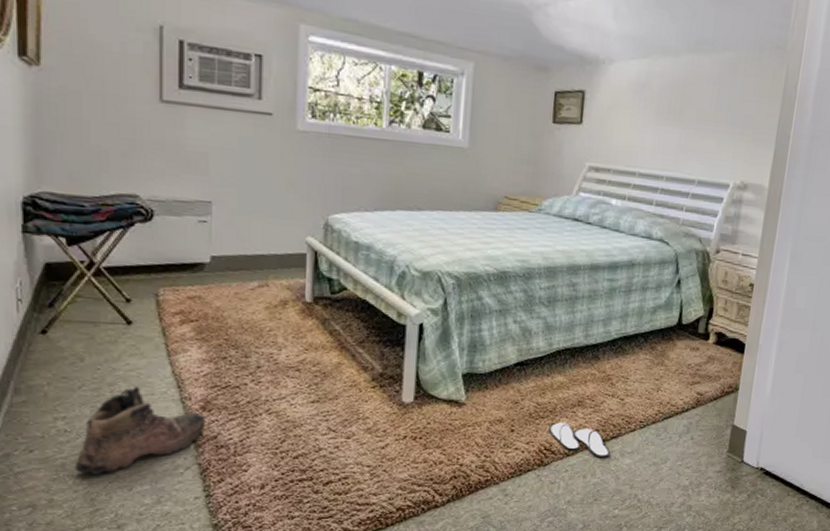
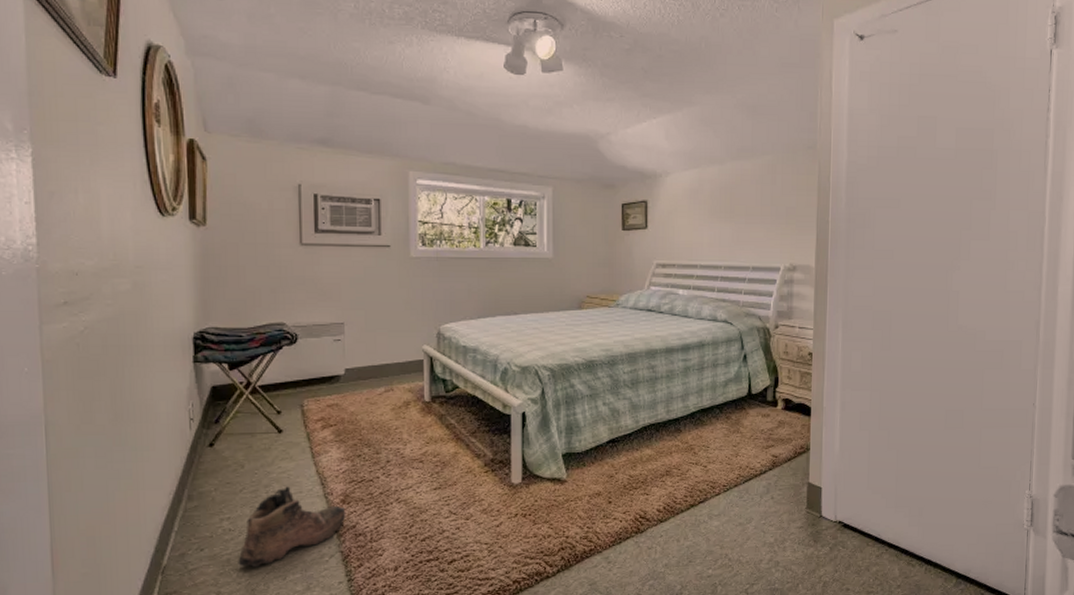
slippers: present [549,422,611,459] -> none [643,491,700,523]

